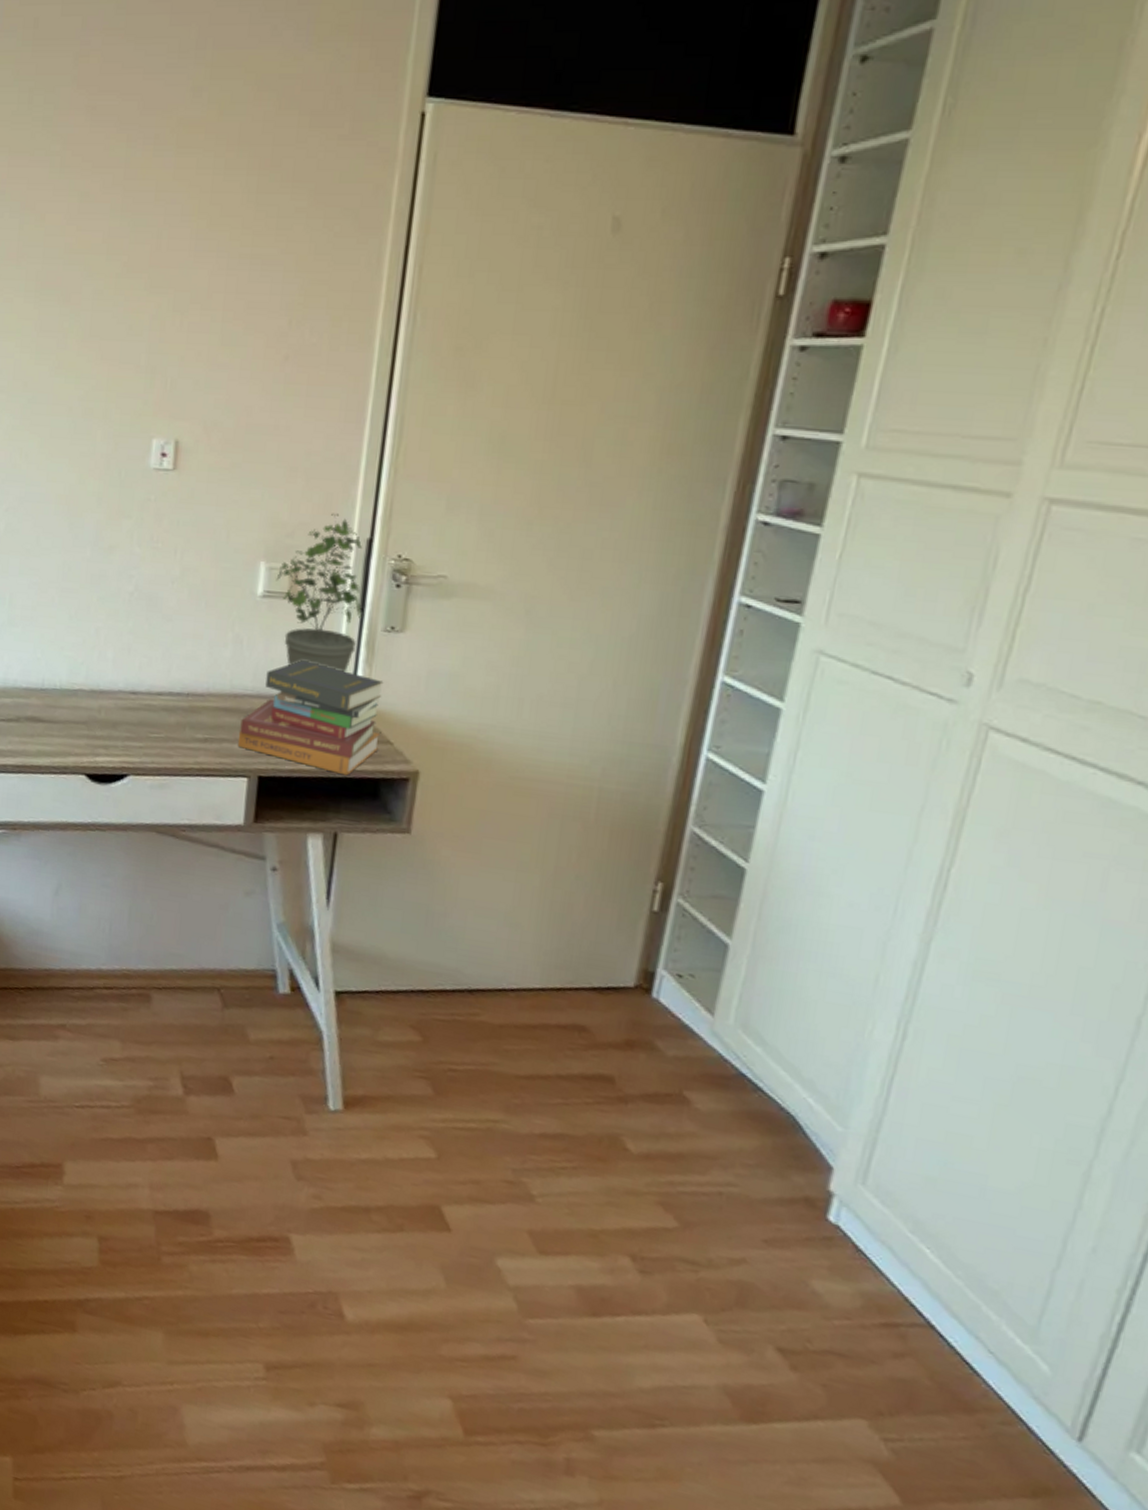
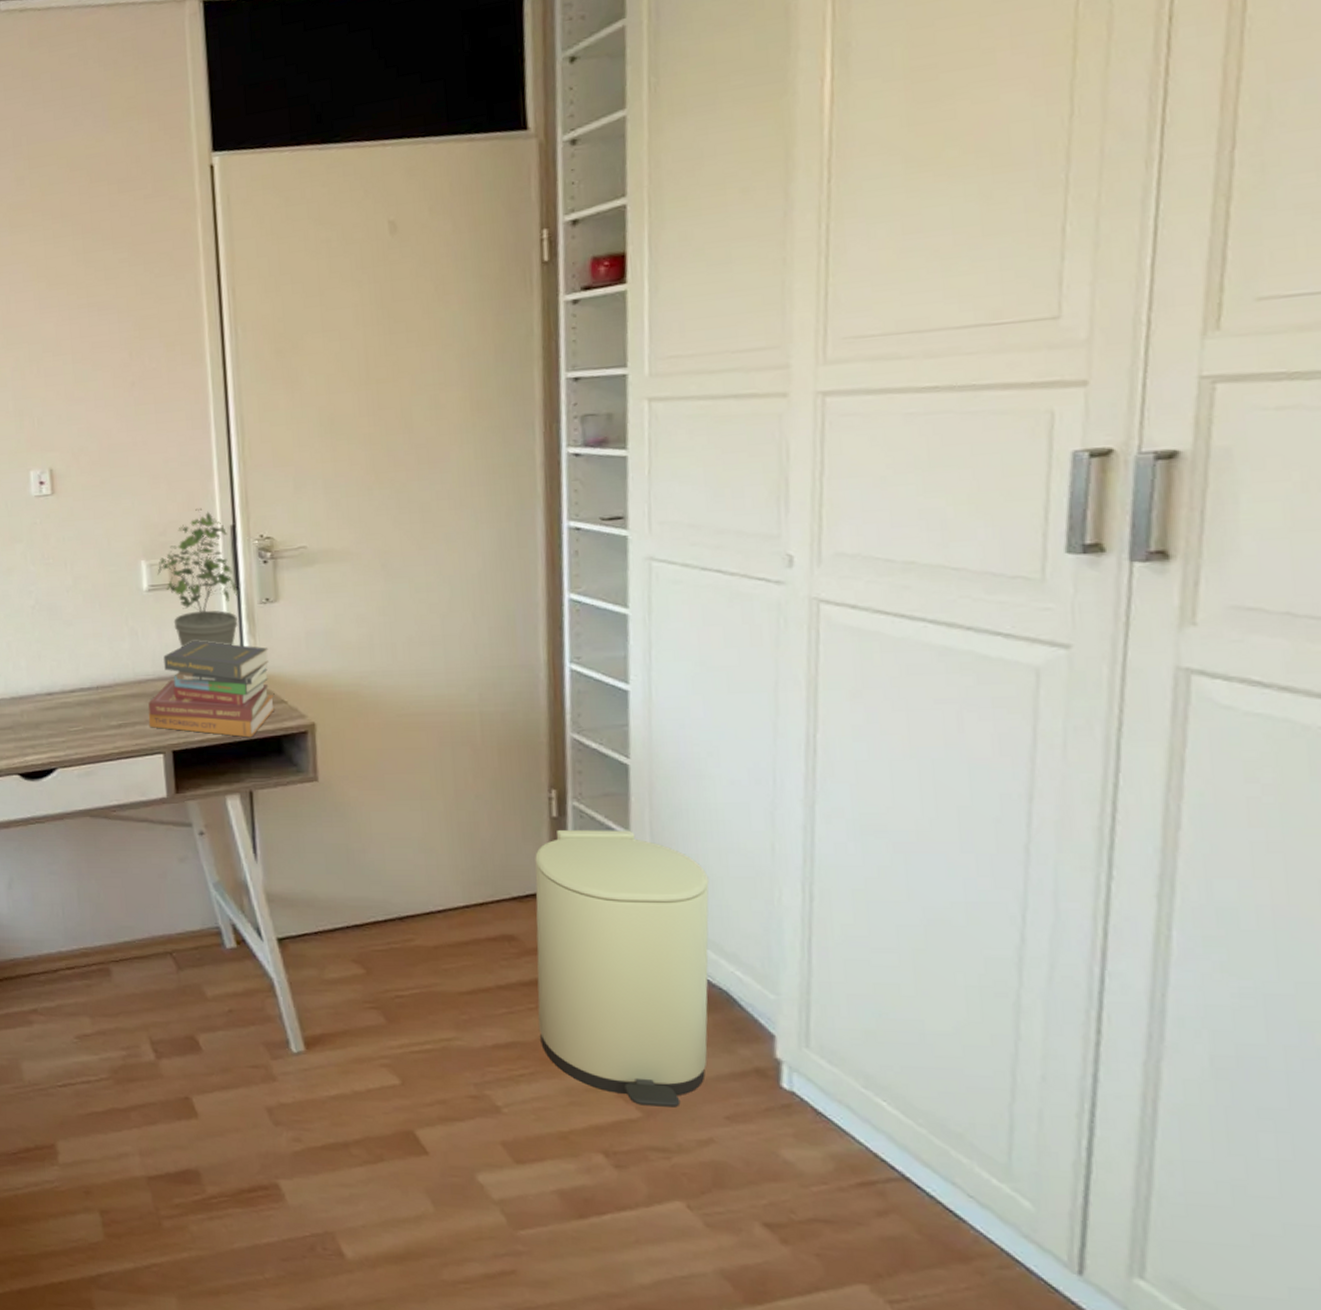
pedal bin: none [590,925,803,1224] -> present [535,830,709,1108]

